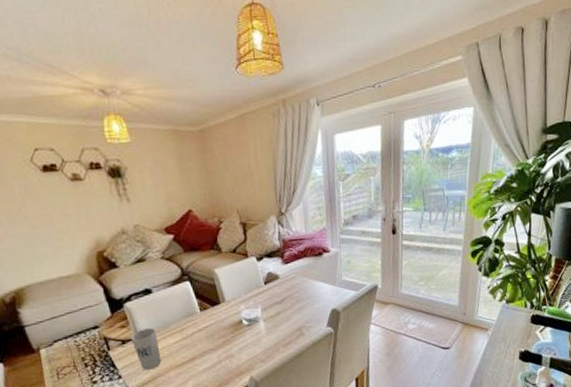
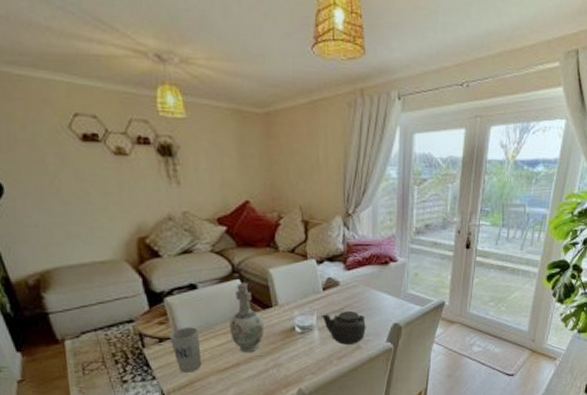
vase: none [182,283,215,348] -> present [228,282,265,353]
teapot: none [265,300,307,333] -> present [321,310,366,345]

